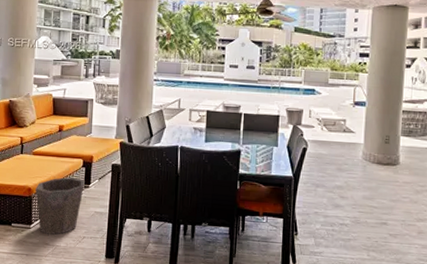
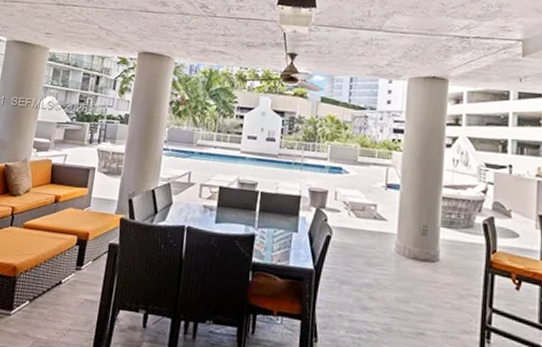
waste bin: present [35,177,86,235] -> none [20,256,78,325]

